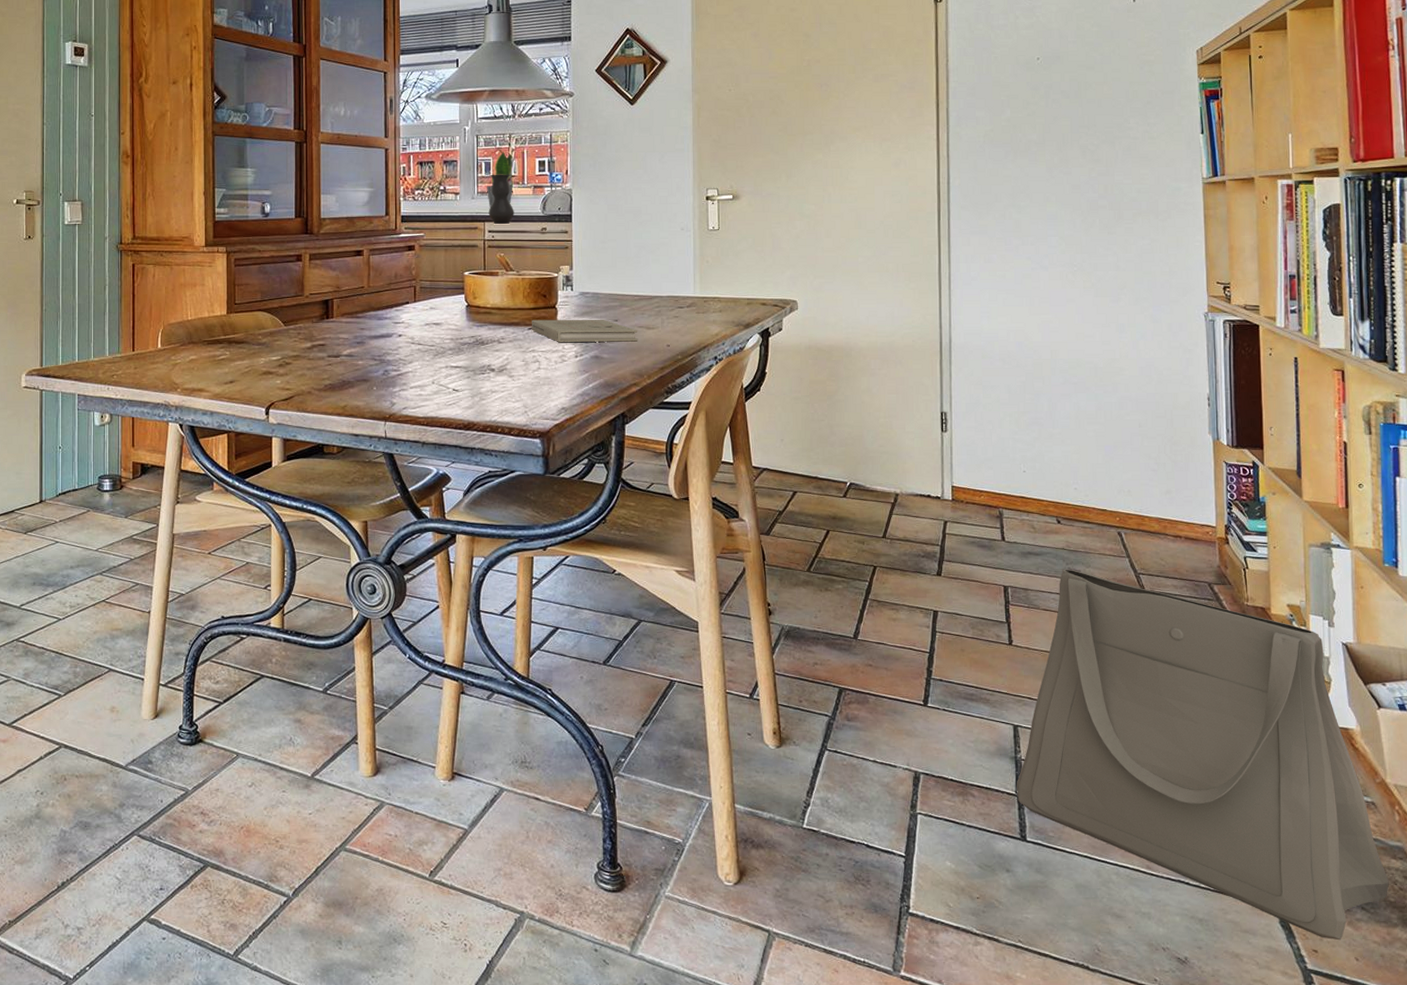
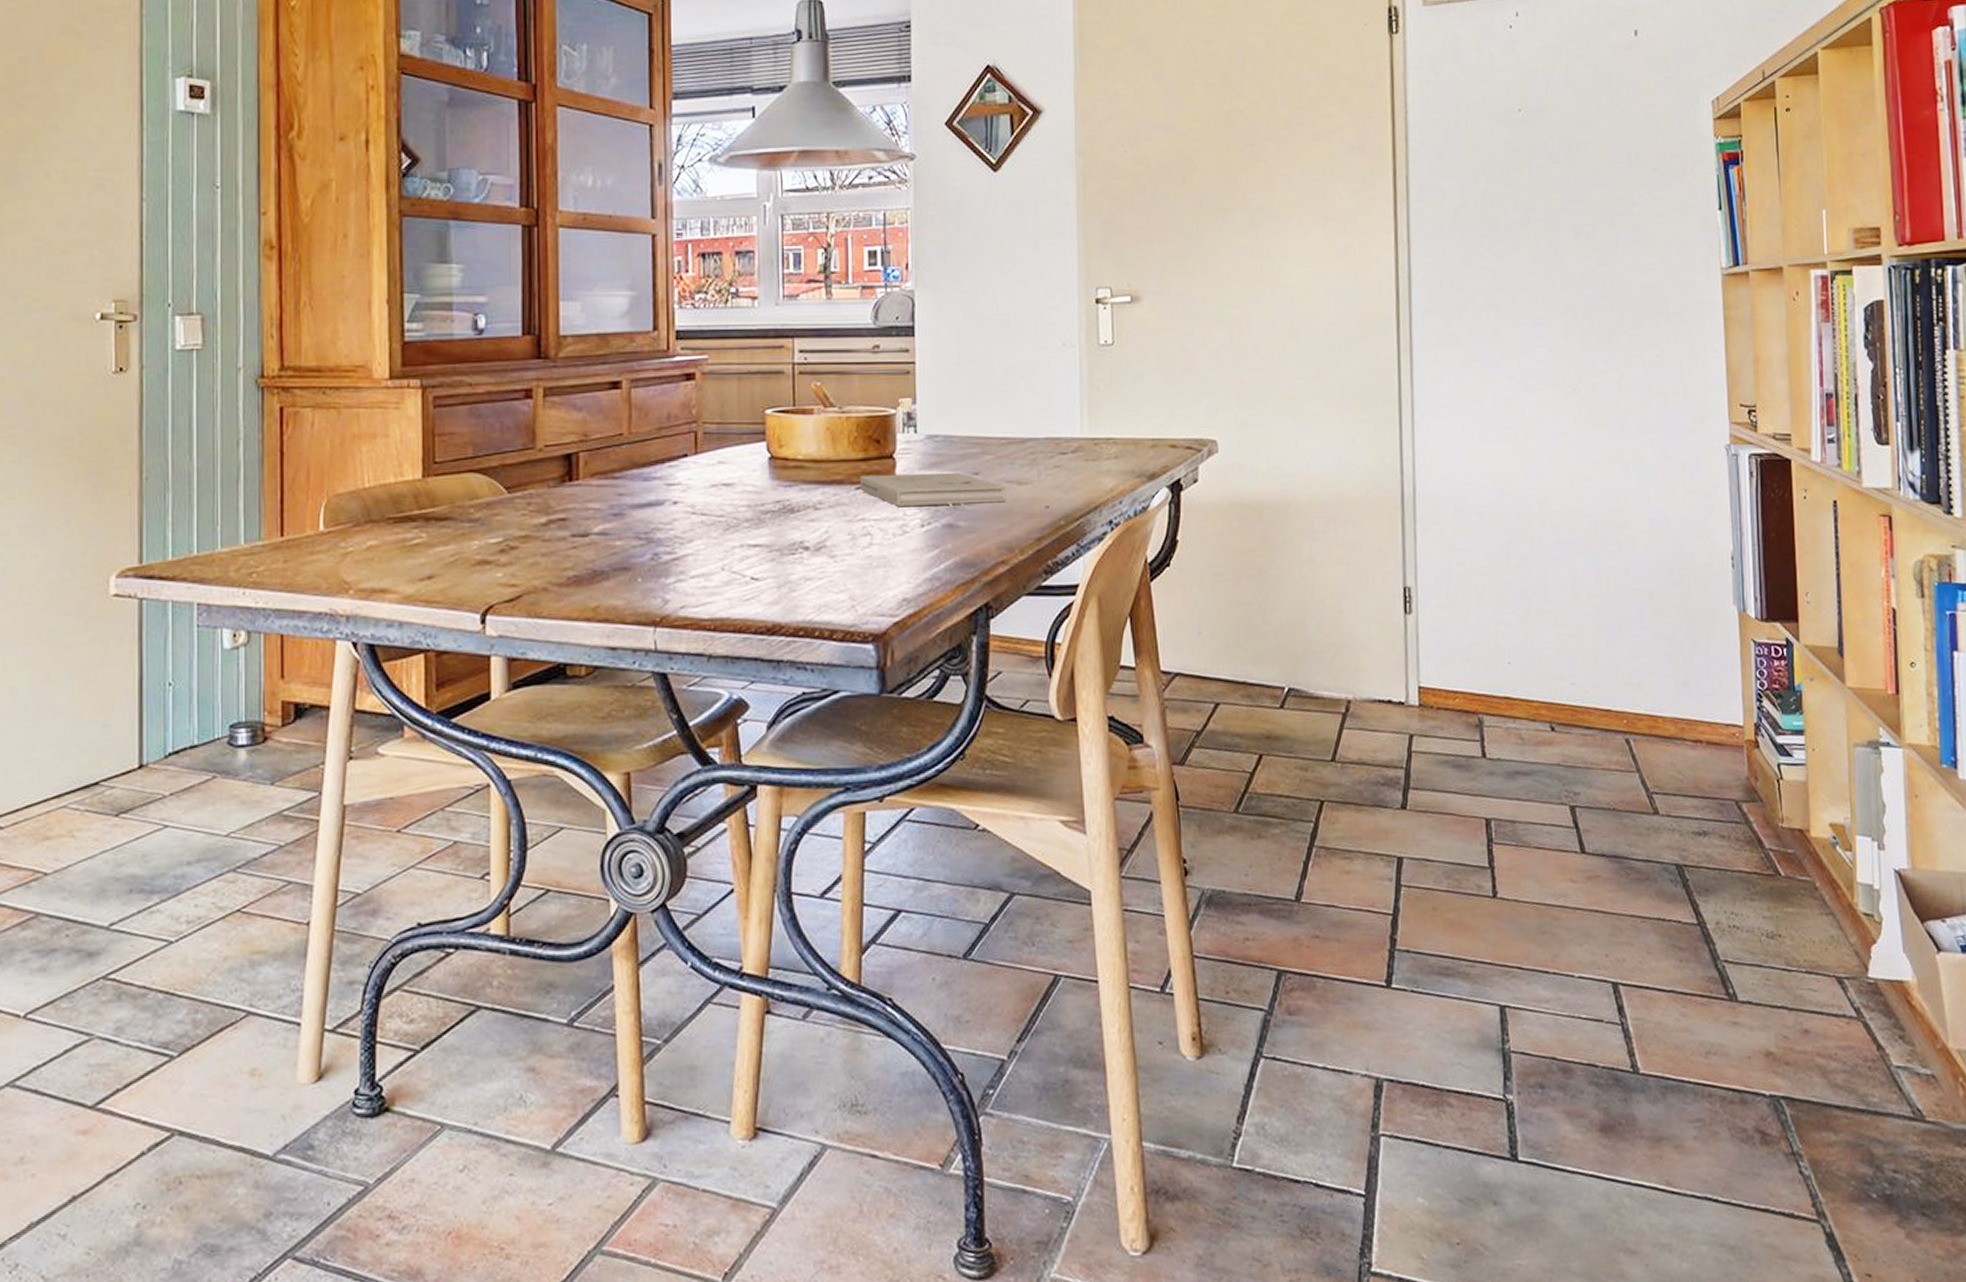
potted plant: present [486,151,513,208] -> none [795,237,833,317]
vase: present [488,174,514,224] -> none [799,269,835,340]
tote bag: present [1016,569,1390,941] -> none [1504,791,1954,1259]

